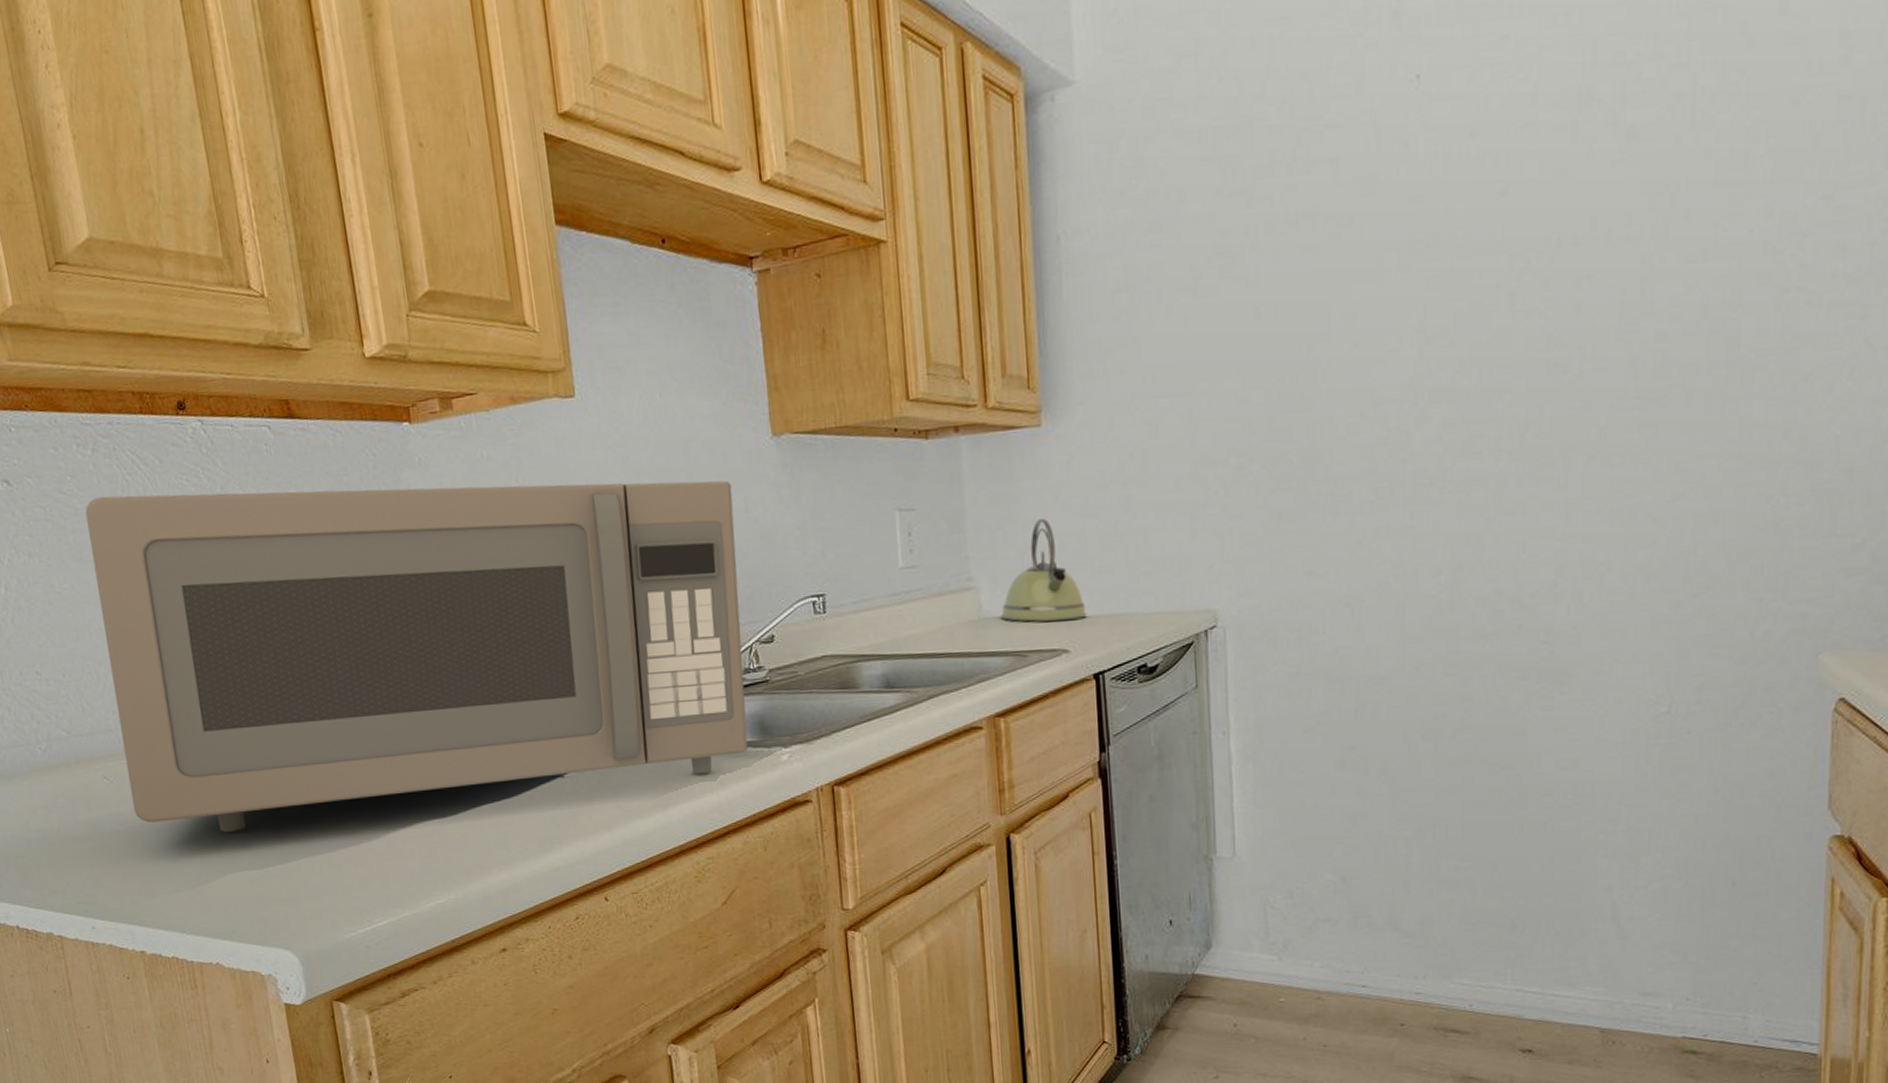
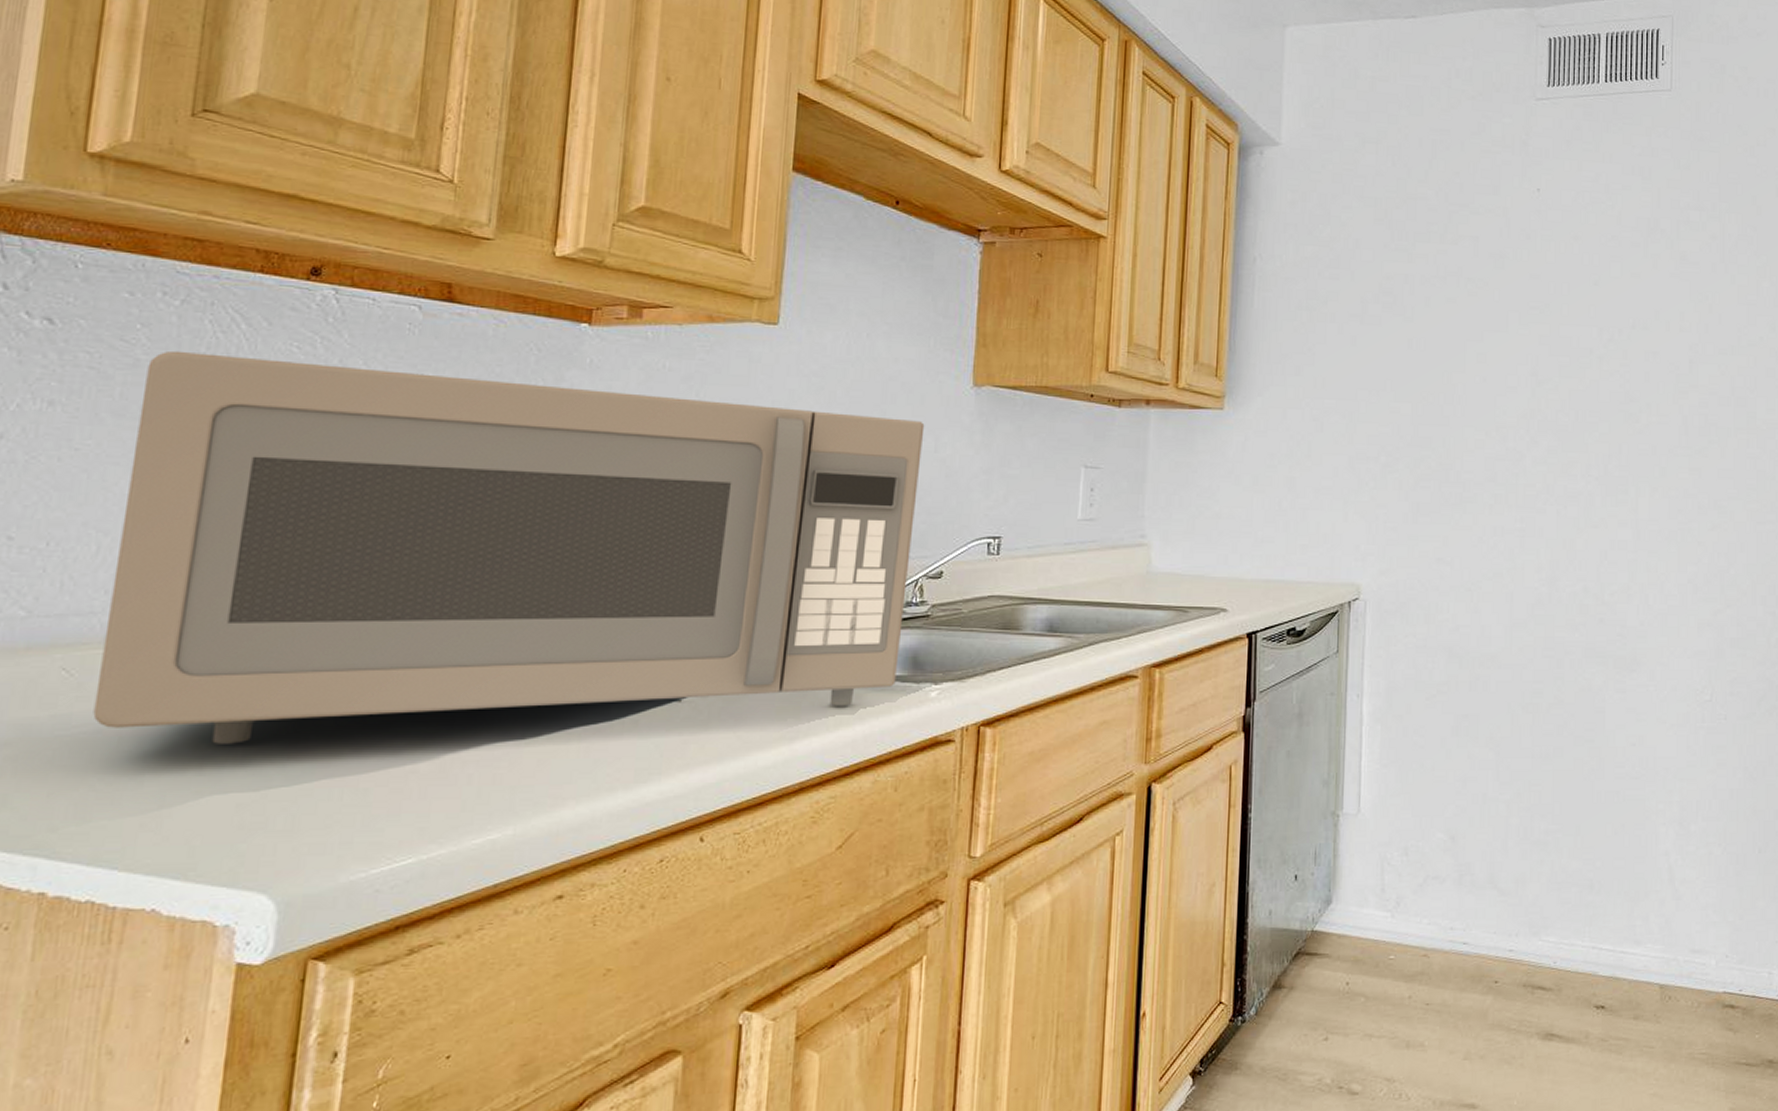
kettle: present [1001,519,1087,622] -> none [1168,489,1247,583]

